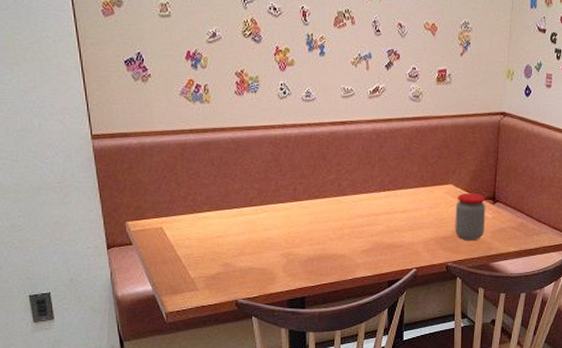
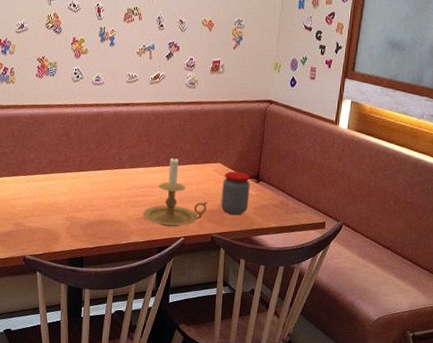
candle holder: none [369,179,440,258] -> present [143,156,208,227]

